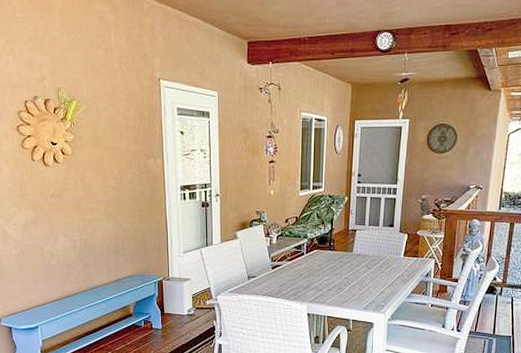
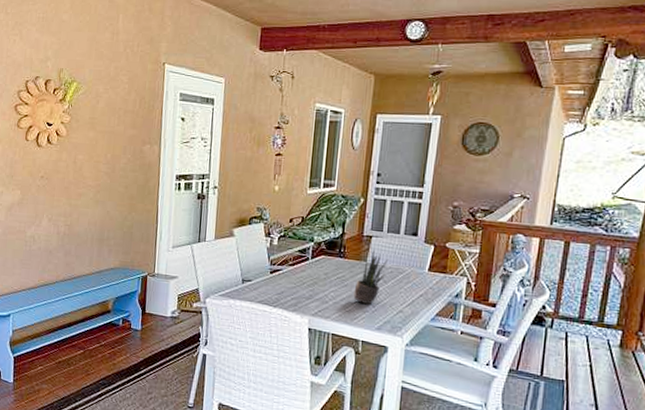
potted plant: none [343,241,371,288] -> present [353,249,389,304]

